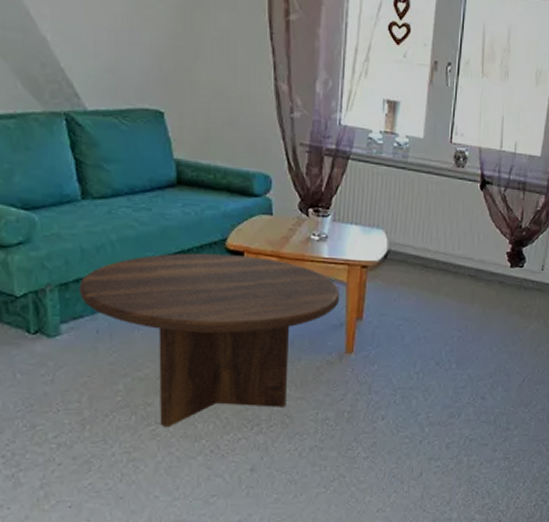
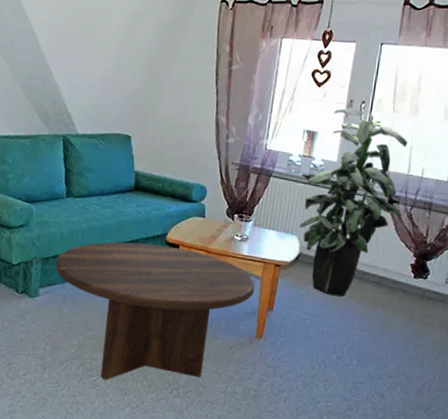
indoor plant: none [383,72,499,296] -> present [299,108,408,297]

